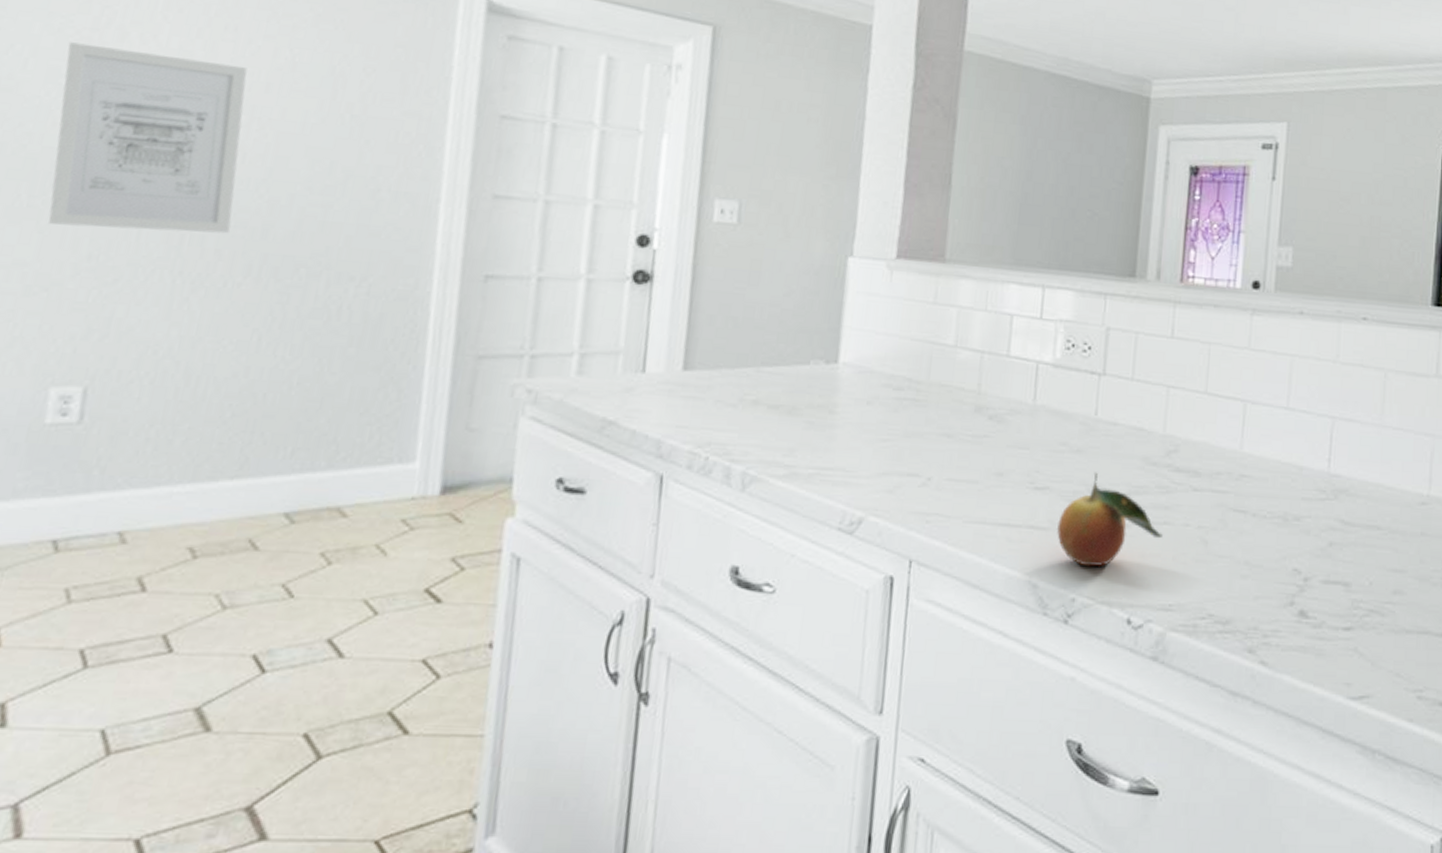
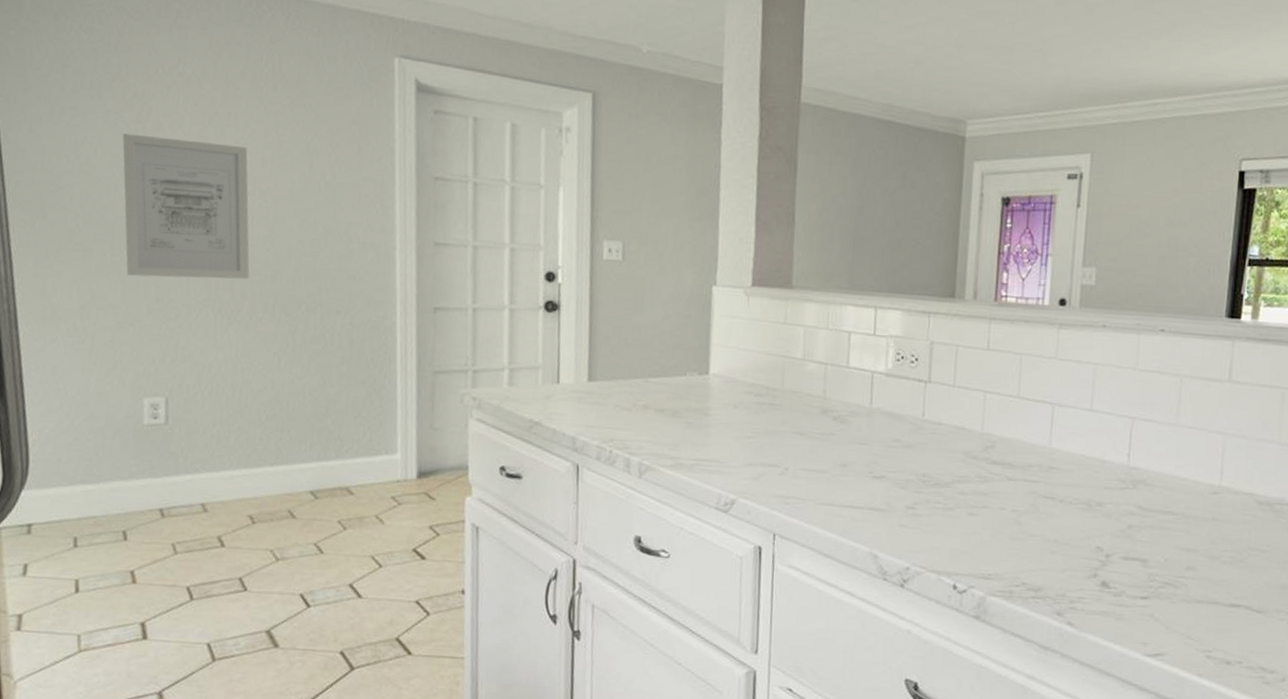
fruit: present [1056,472,1163,567] -> none [892,464,982,543]

